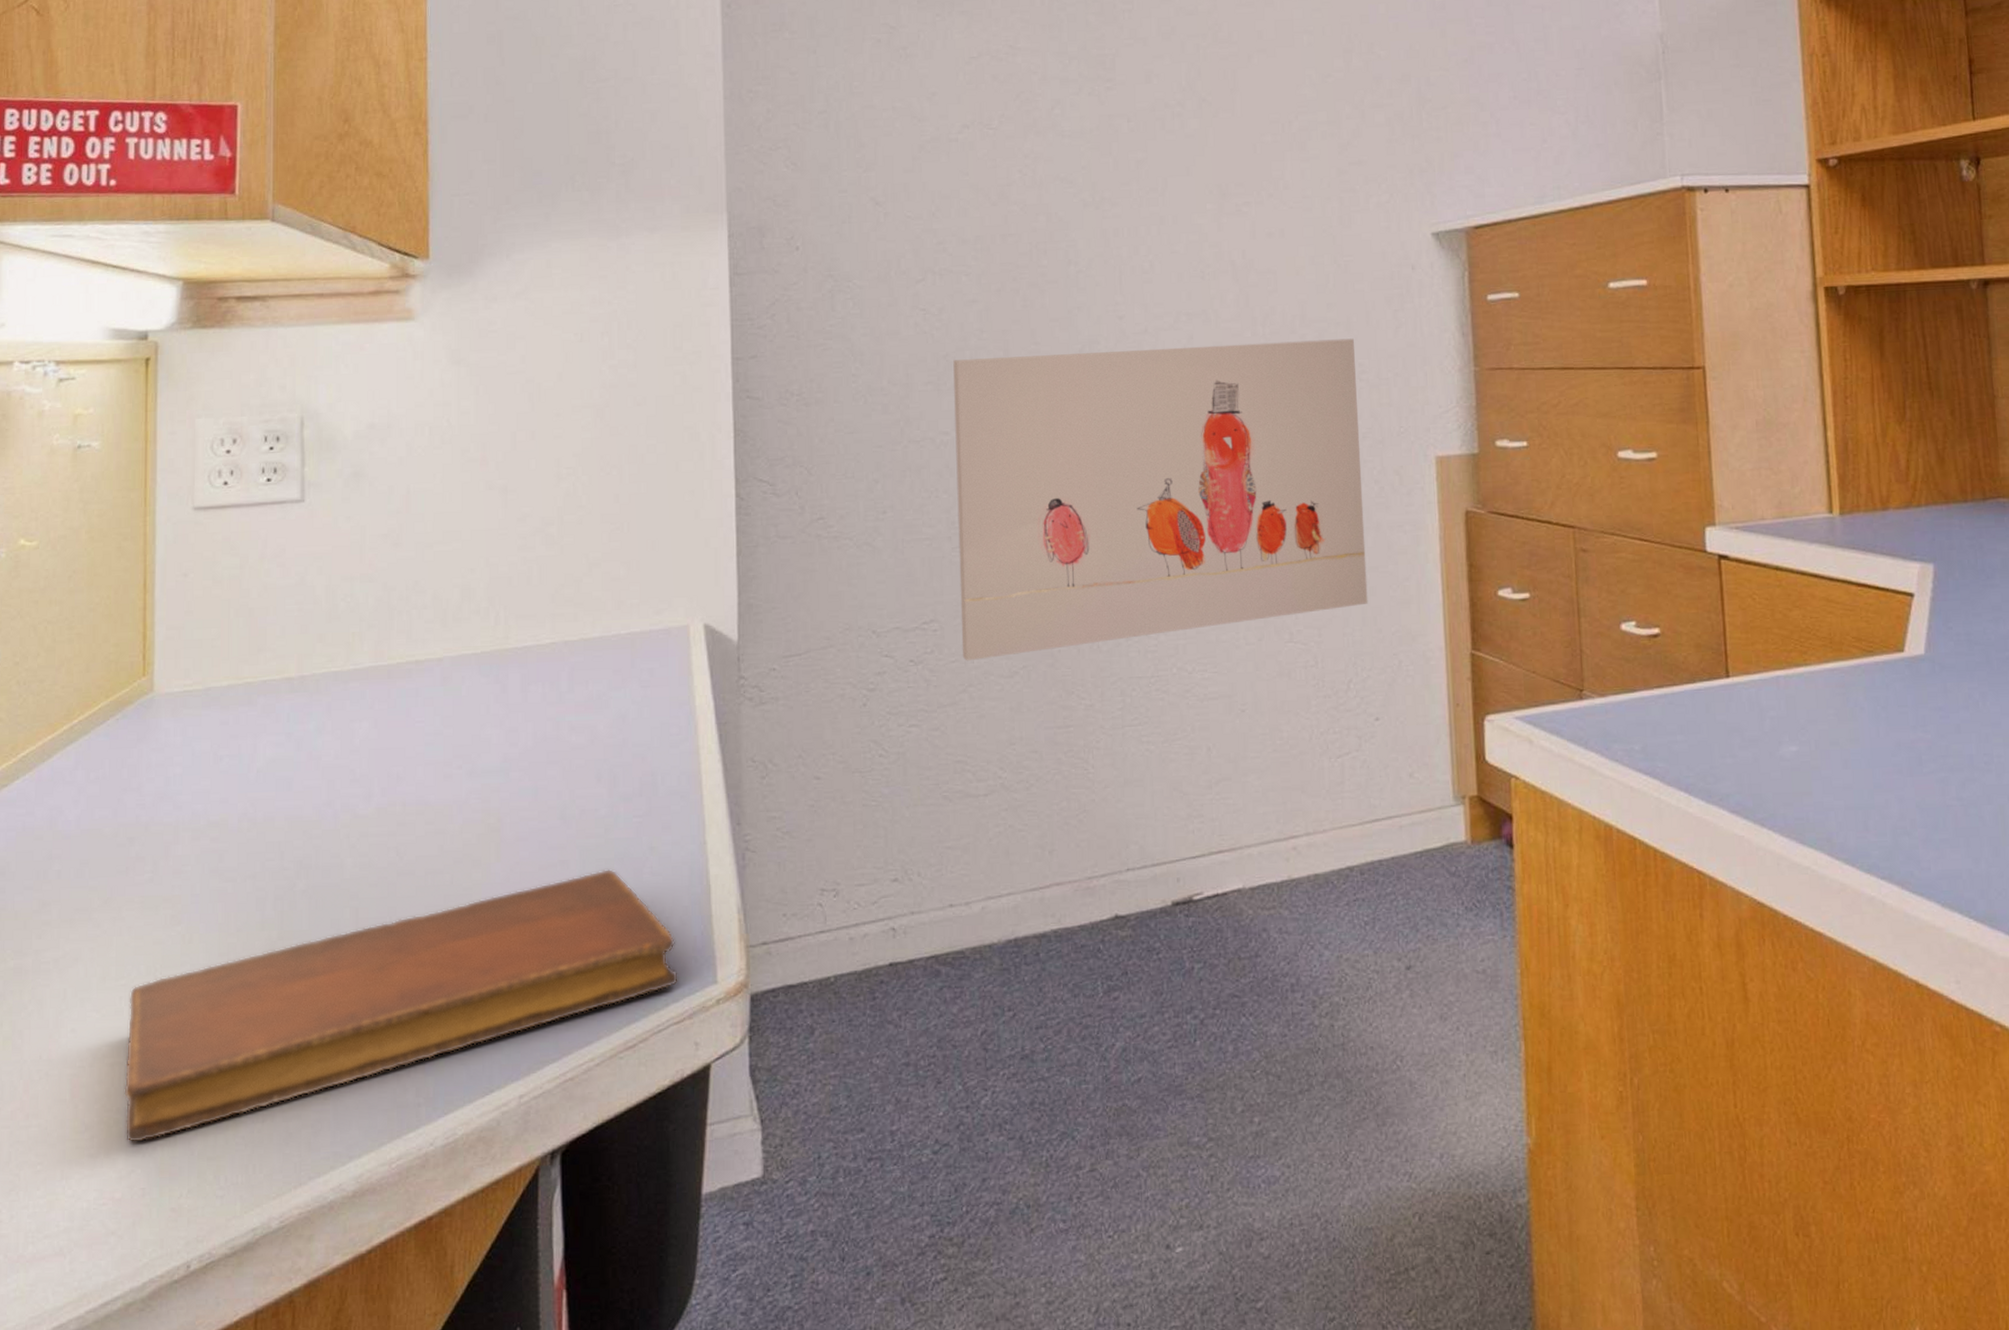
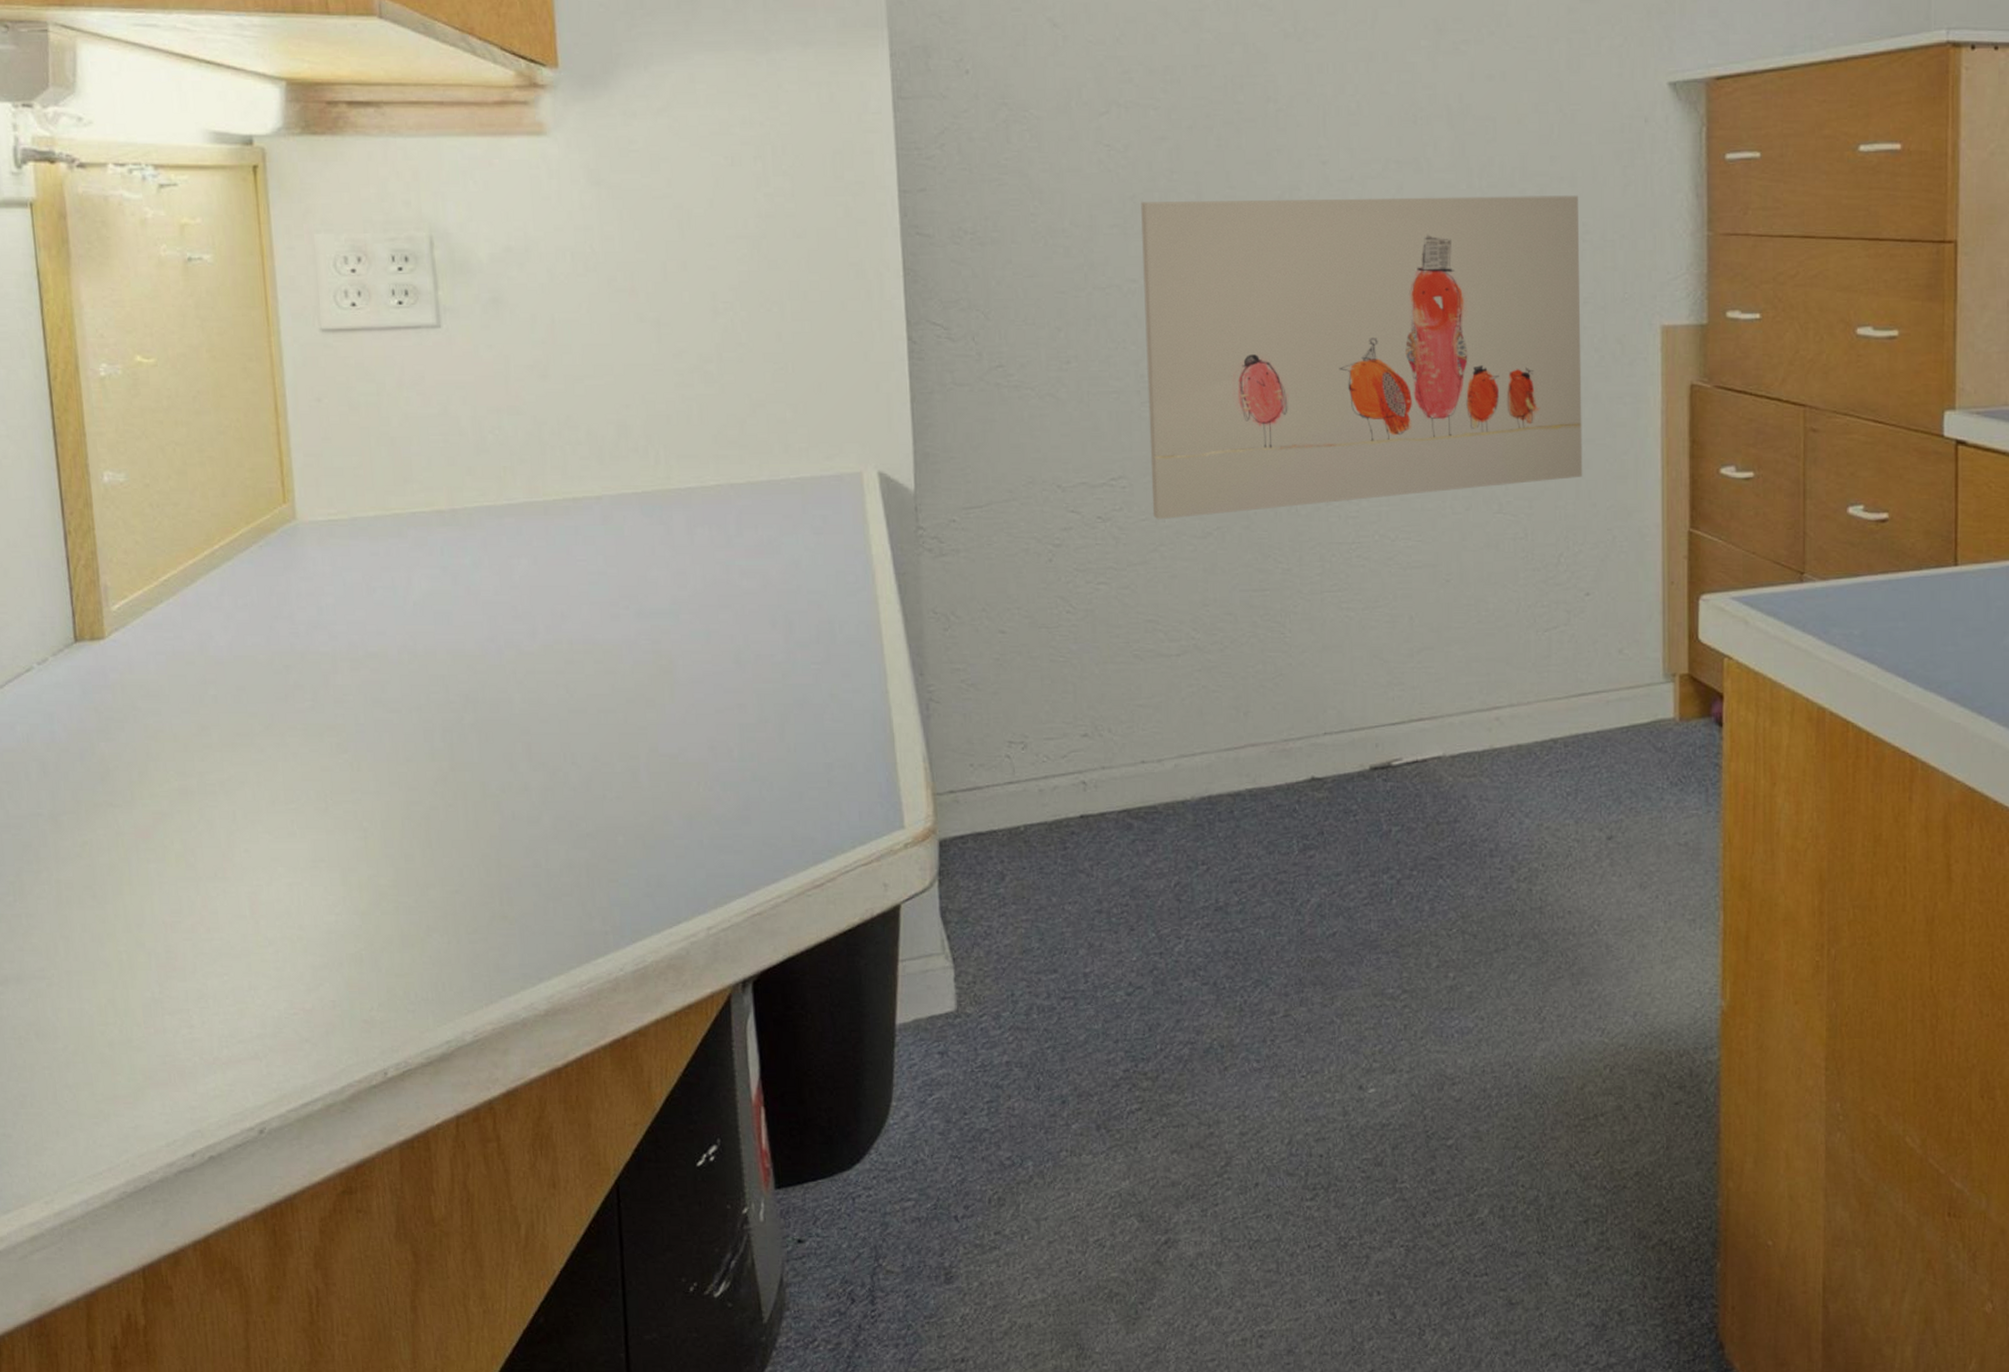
notebook: present [124,868,678,1144] -> none [300,713,864,959]

